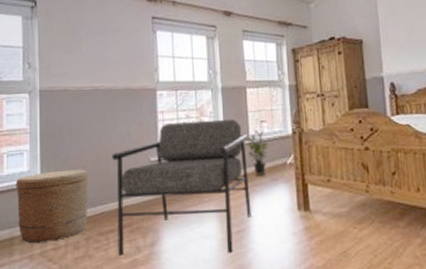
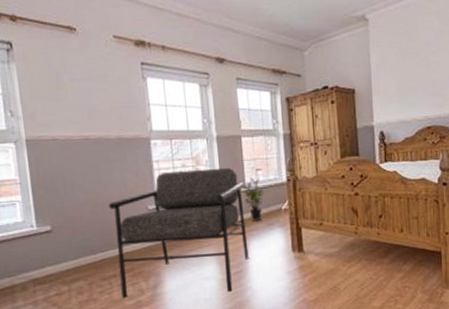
basket: present [16,169,89,244] -> none [10,218,89,290]

